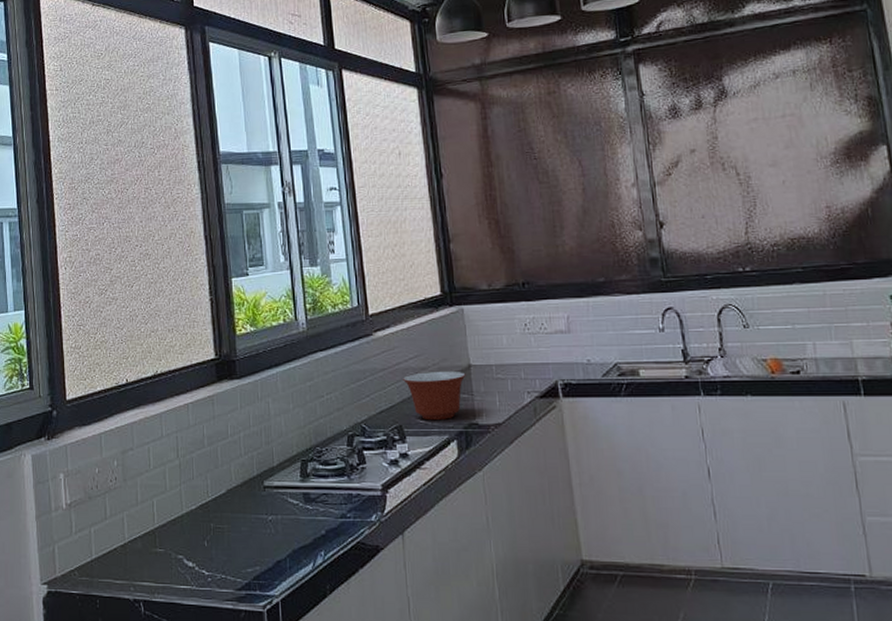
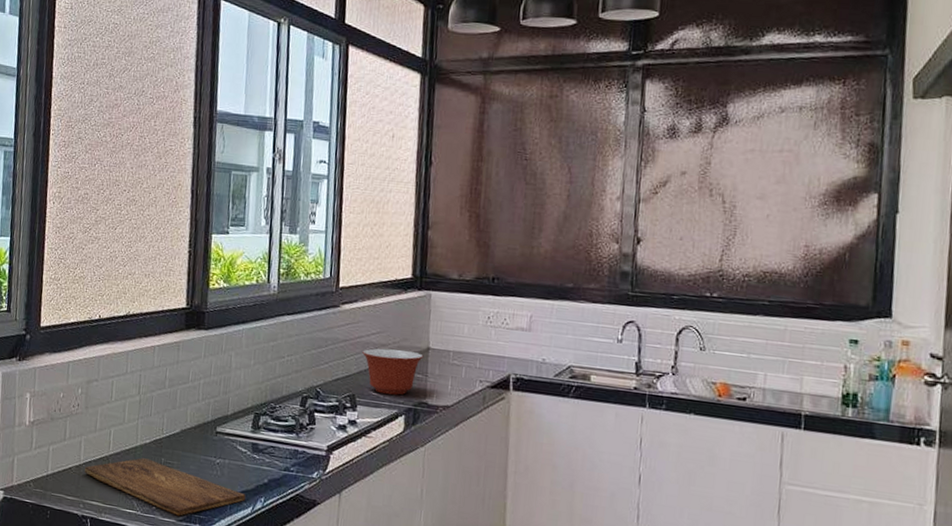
cutting board: none [131,526,305,585] -> present [85,458,246,516]

